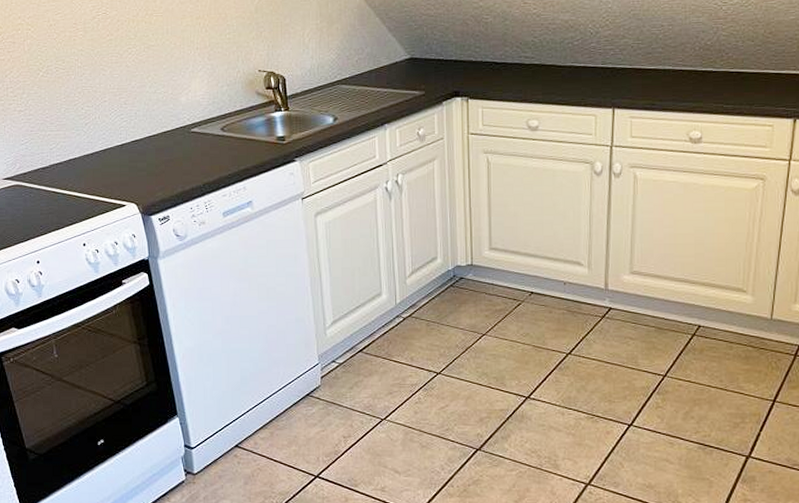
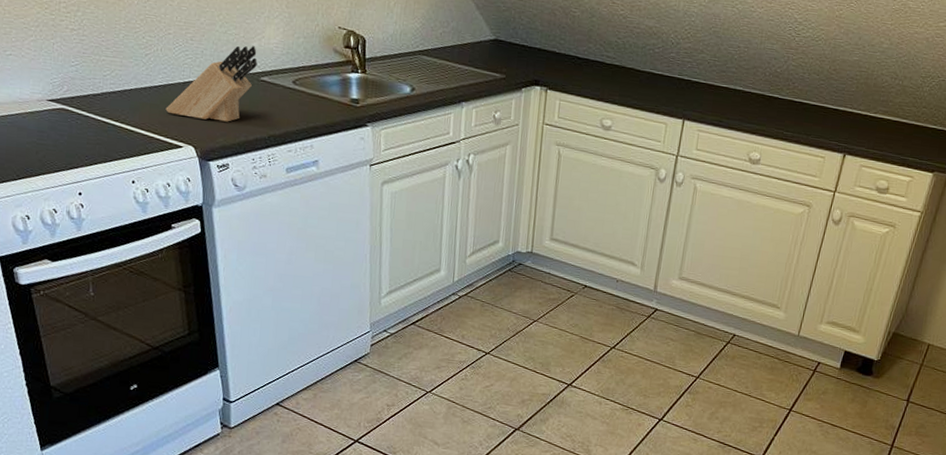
knife block: none [107,101,187,177] -> present [165,45,258,122]

